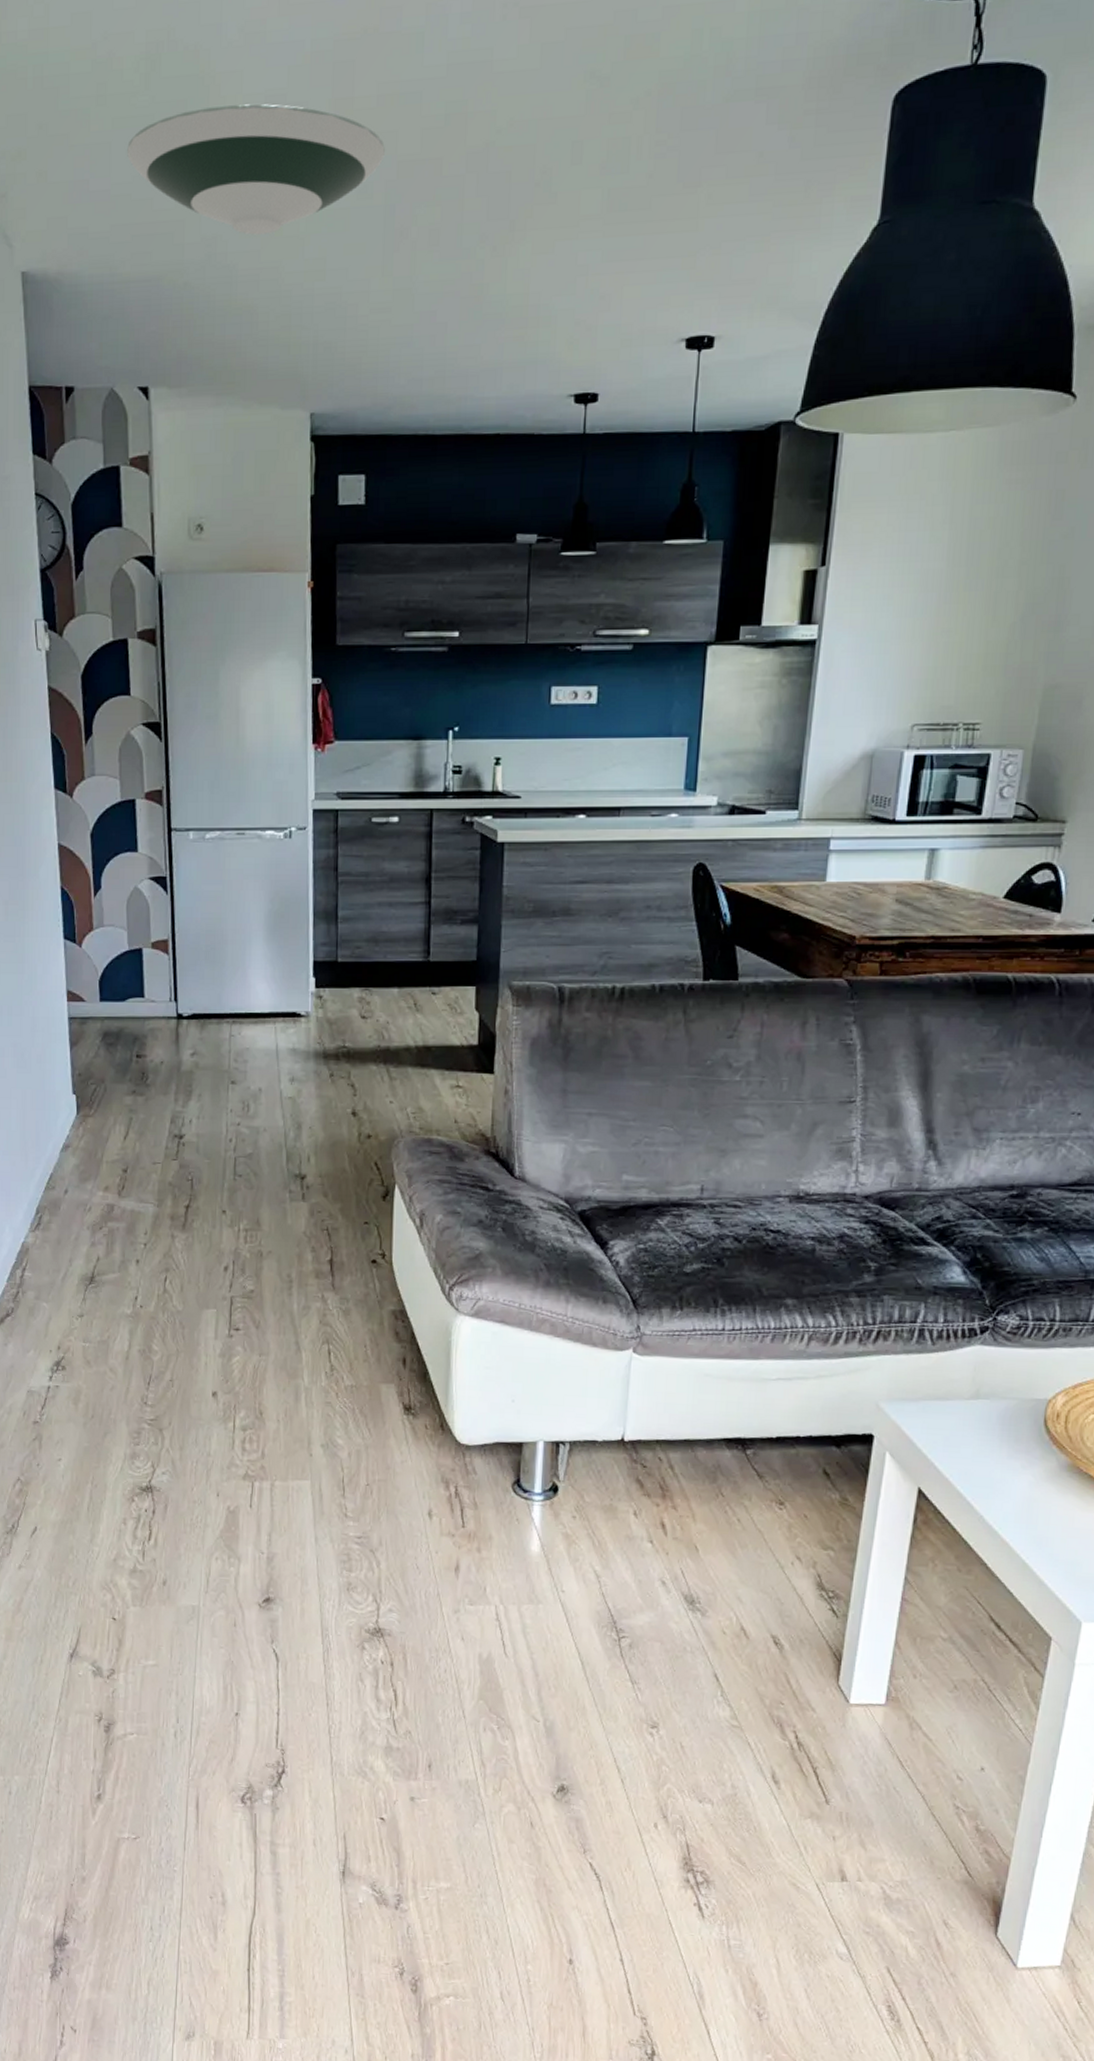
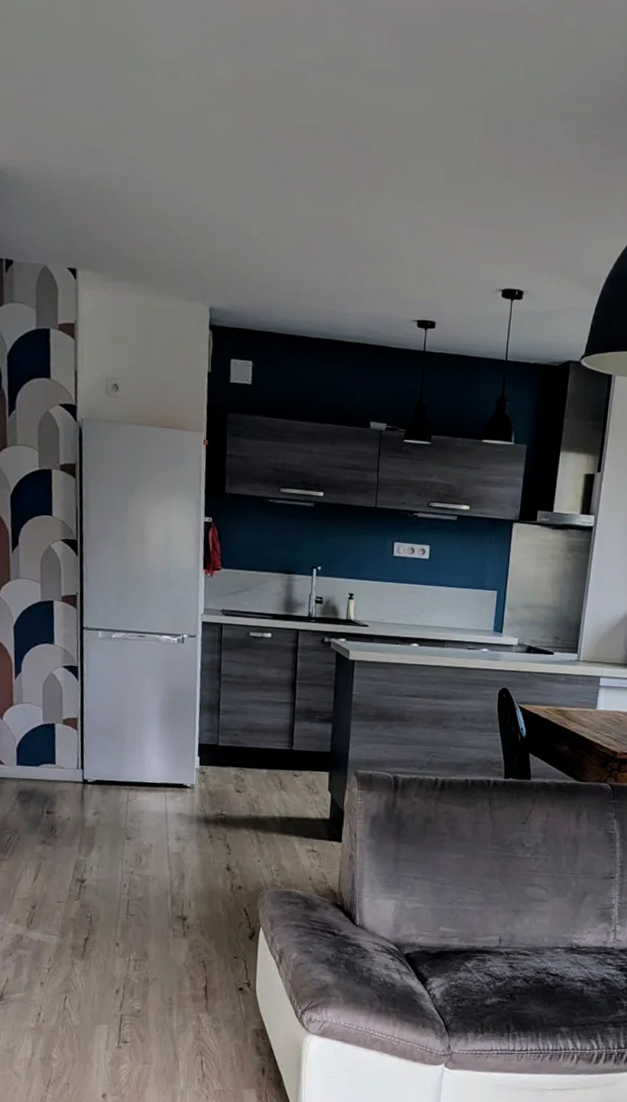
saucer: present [127,104,385,235] -> none [65,55,276,163]

